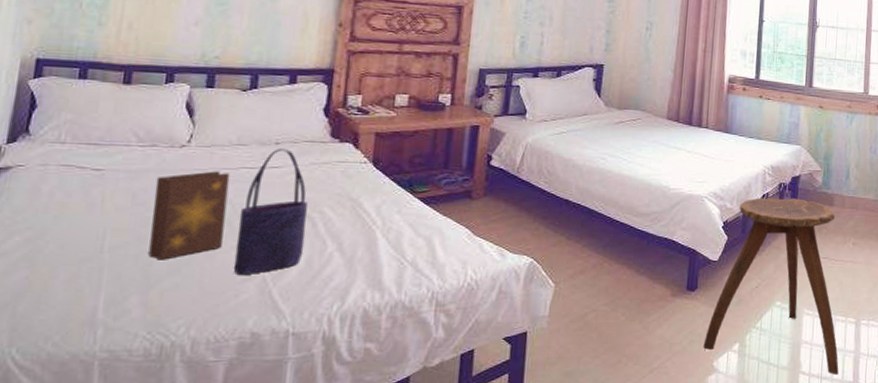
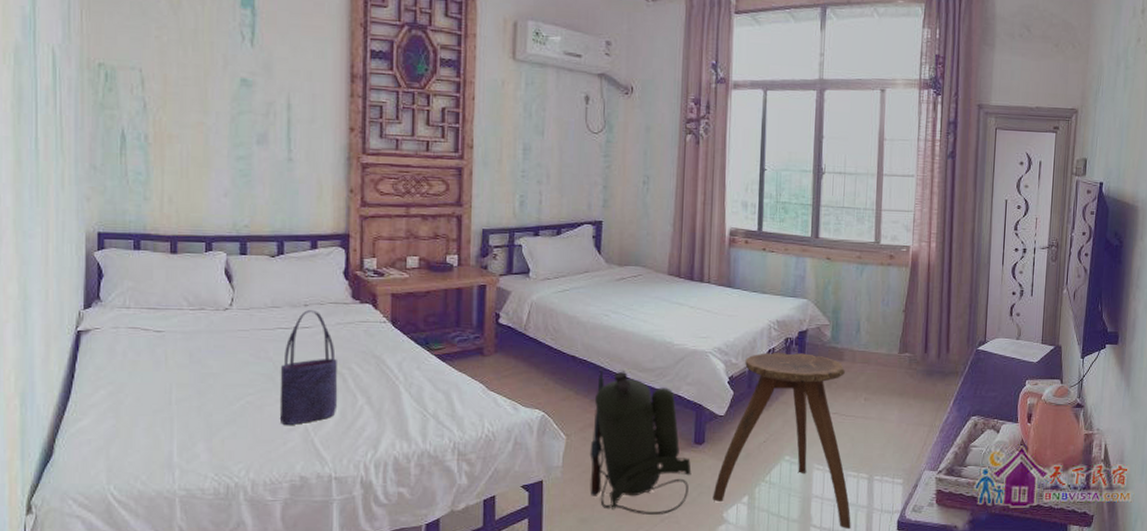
book: present [148,171,230,260] -> none [207,331,269,412]
backpack: none [576,214,683,366] -> present [589,369,692,515]

